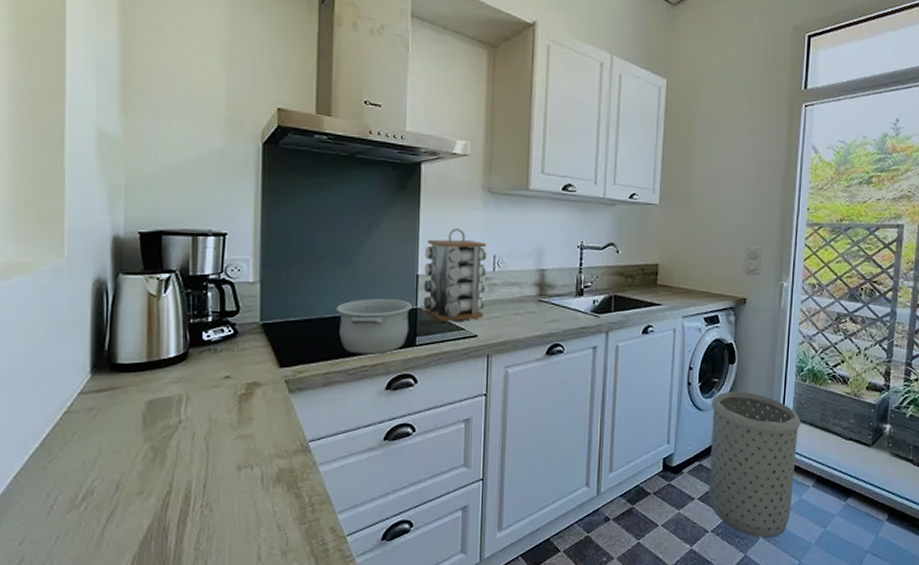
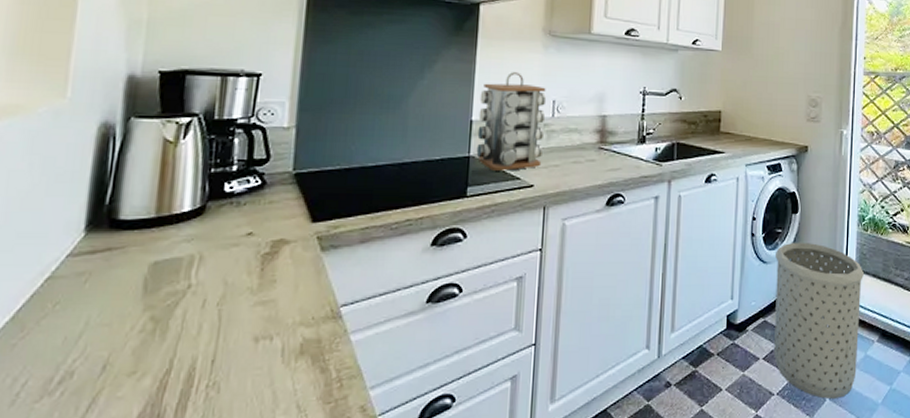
cooking pot: present [337,299,413,354] -> none [381,146,465,207]

